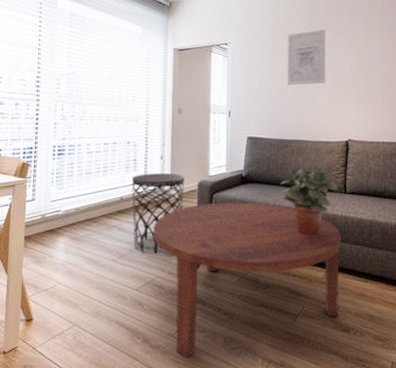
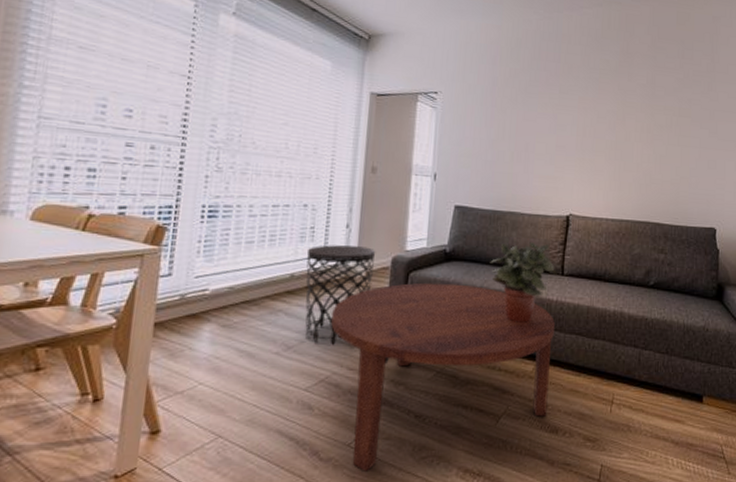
wall art: present [287,30,325,86] -> none [504,86,552,149]

